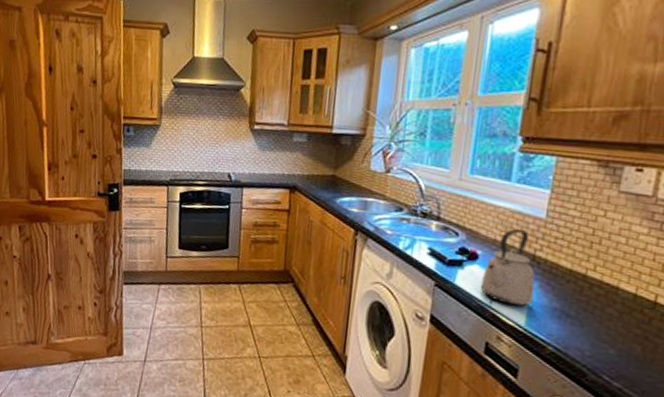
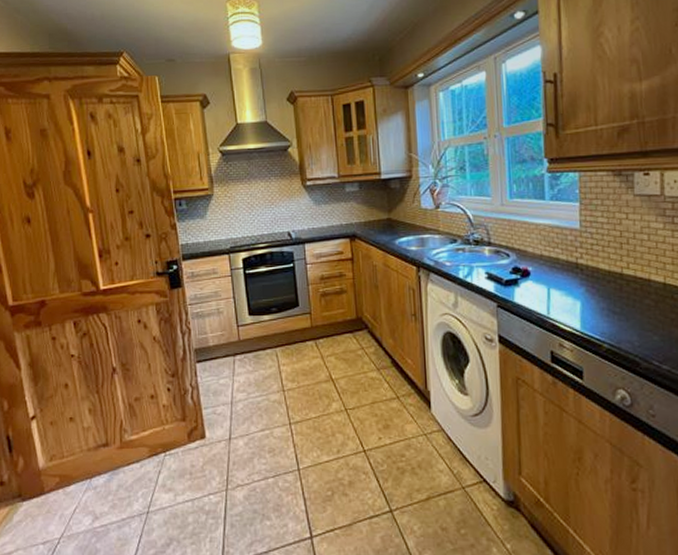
kettle: present [480,228,535,307] -> none [536,241,584,313]

